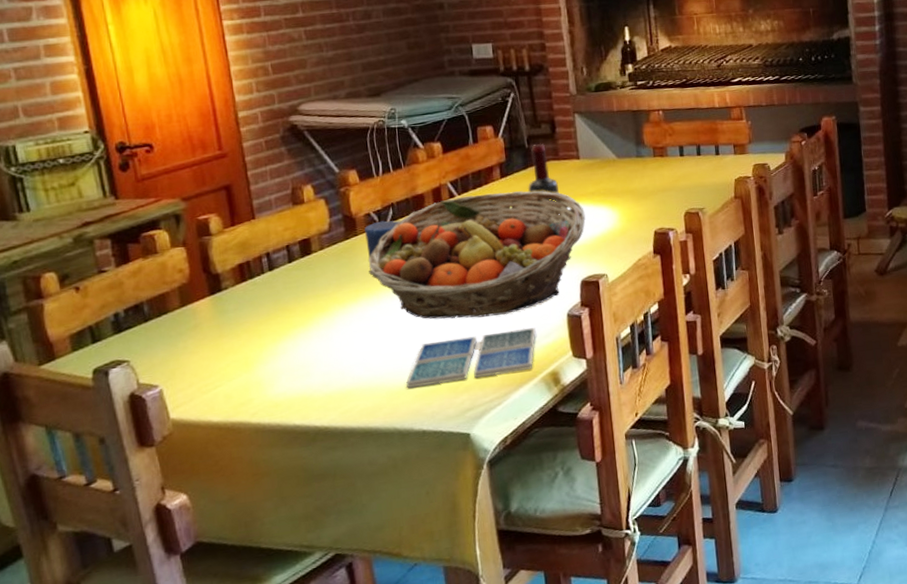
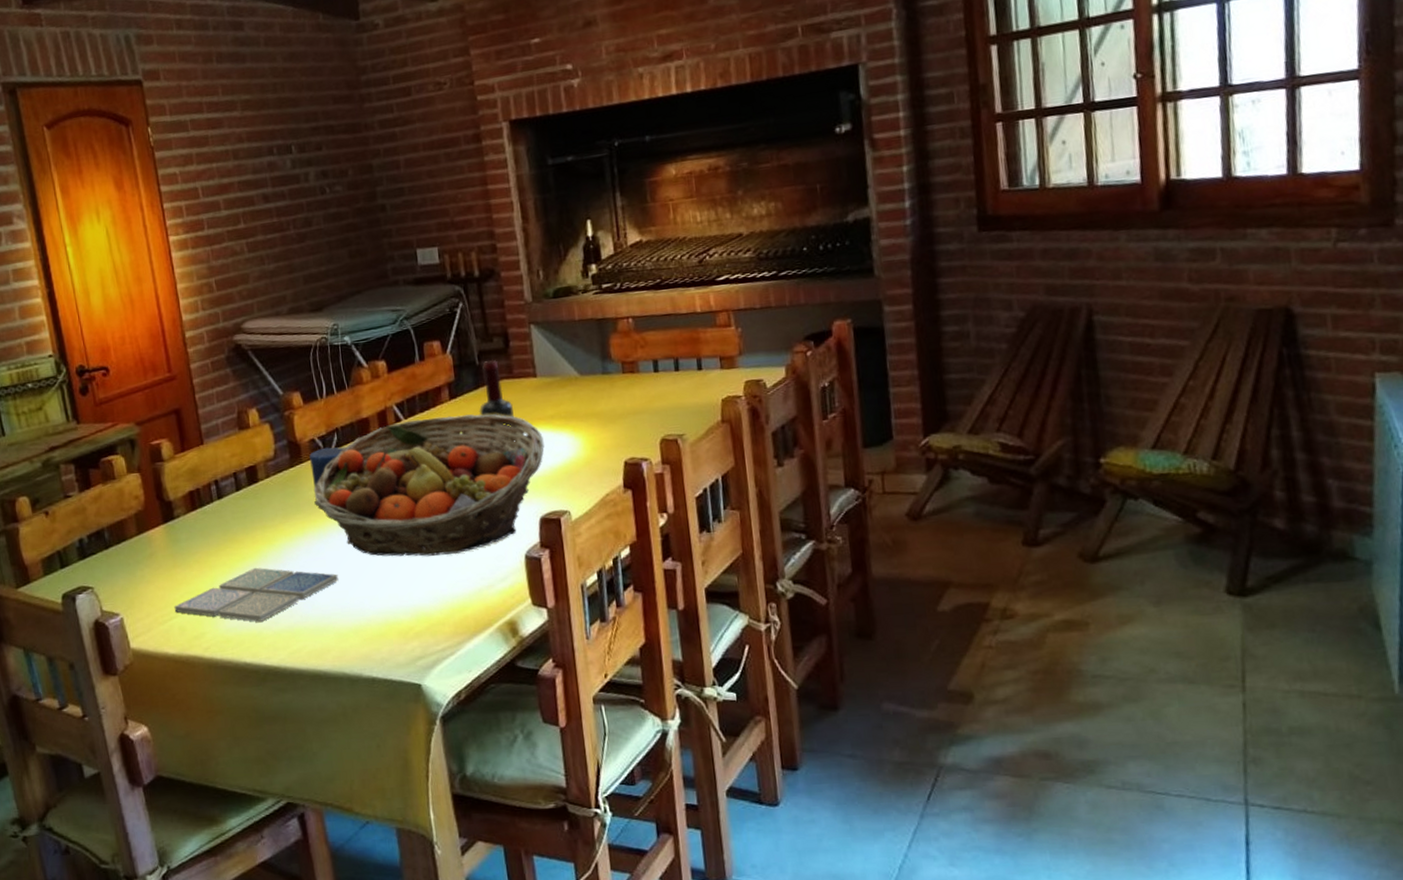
drink coaster: none [219,334,391,386] -> present [174,567,339,622]
drink coaster: present [405,327,536,389] -> none [353,569,491,631]

